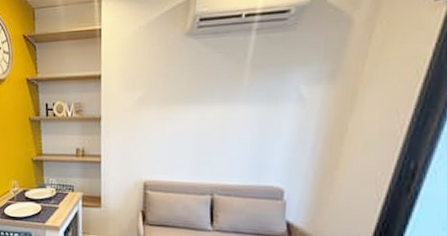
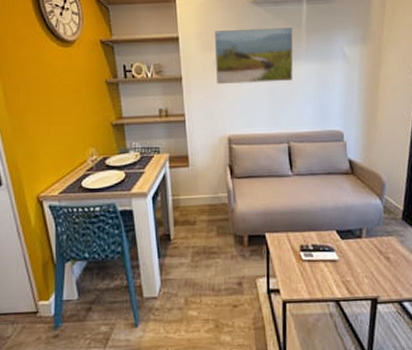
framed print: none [137,61,234,127] -> present [214,26,294,84]

